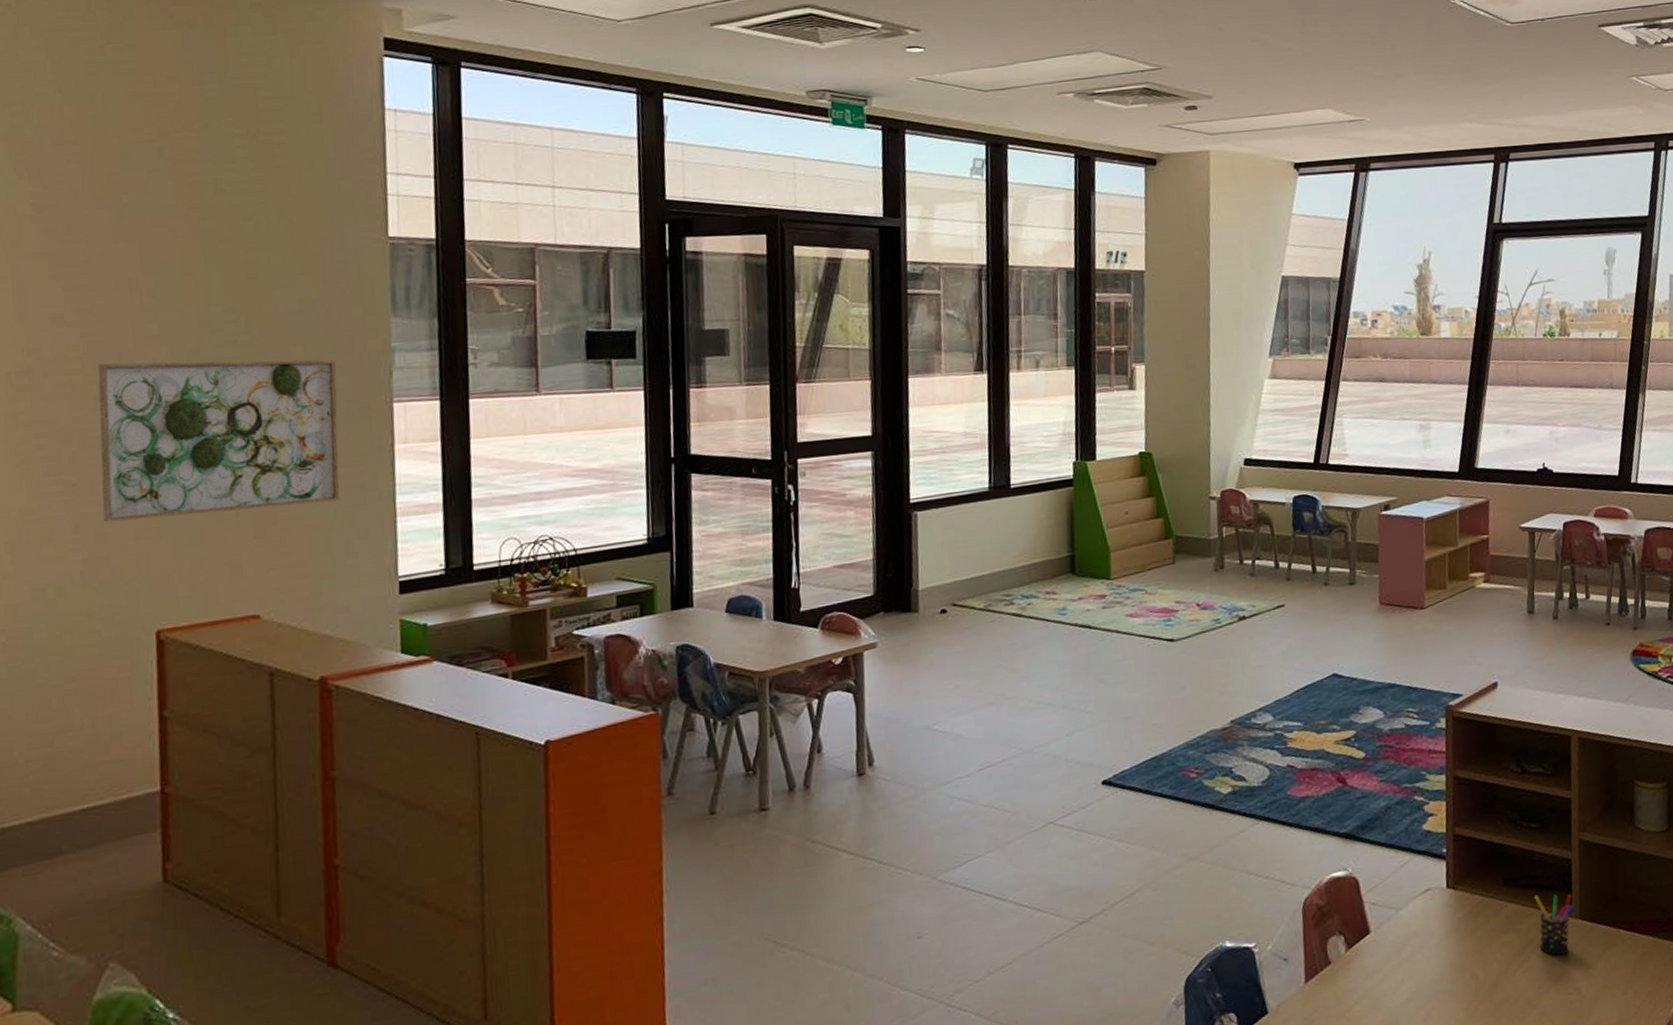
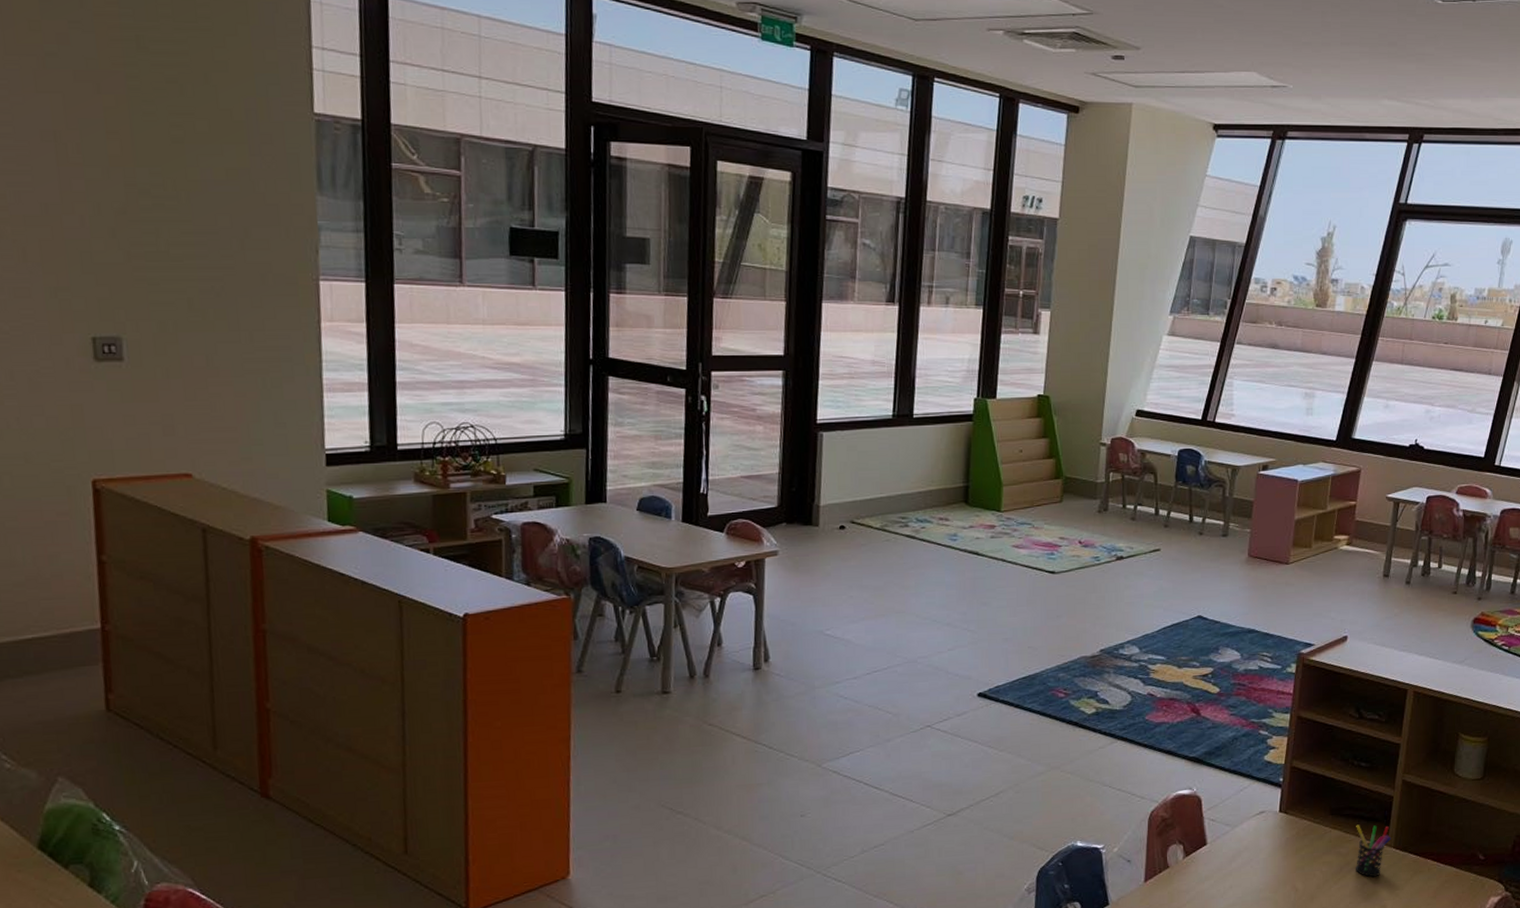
wall art: present [98,359,340,523] -> none [26,215,268,373]

